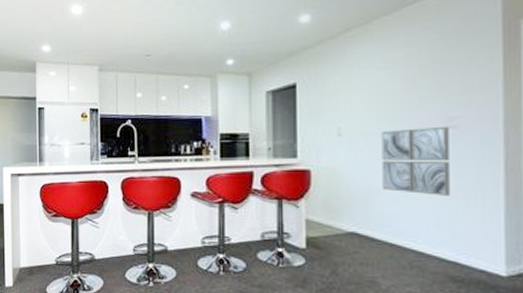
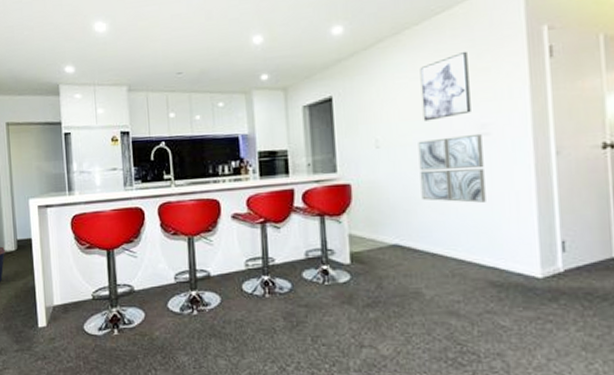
wall art: none [387,42,439,112] -> present [420,51,471,121]

